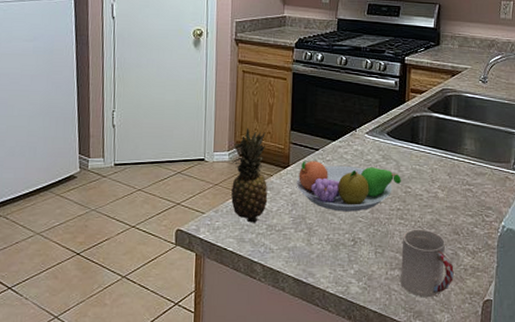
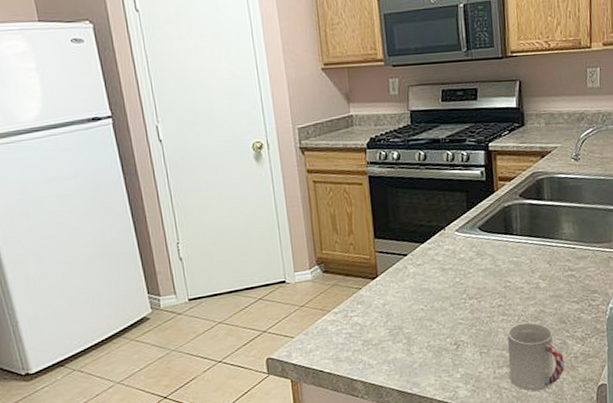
fruit: present [230,128,268,223] -> none [315,242,360,341]
fruit bowl: present [296,161,401,212] -> none [387,265,499,317]

